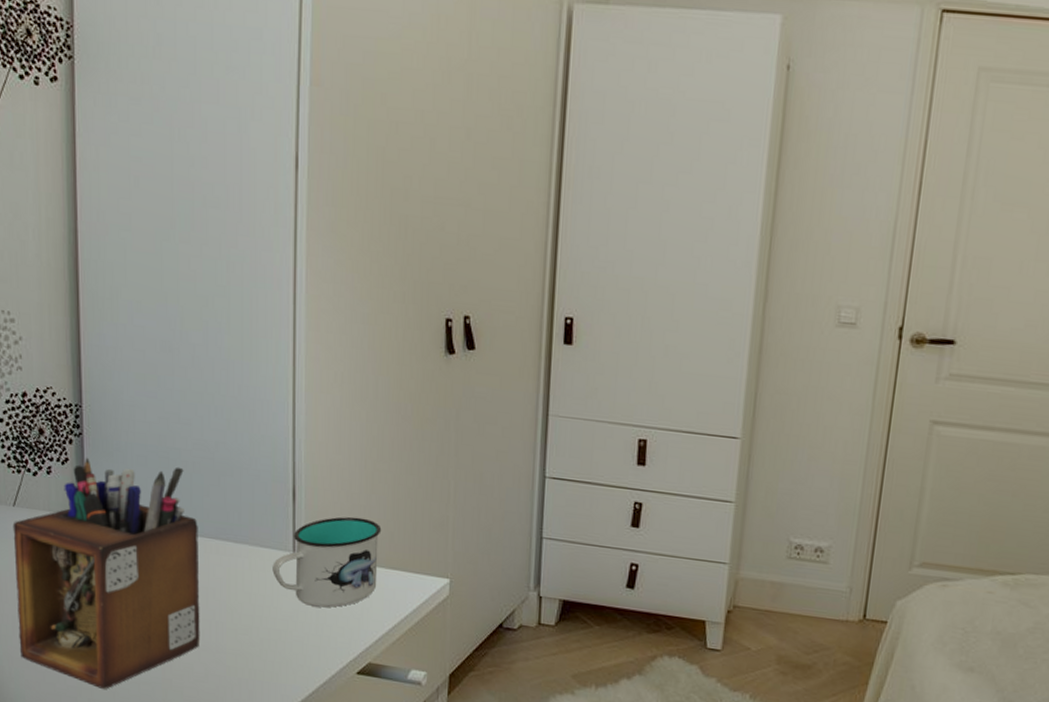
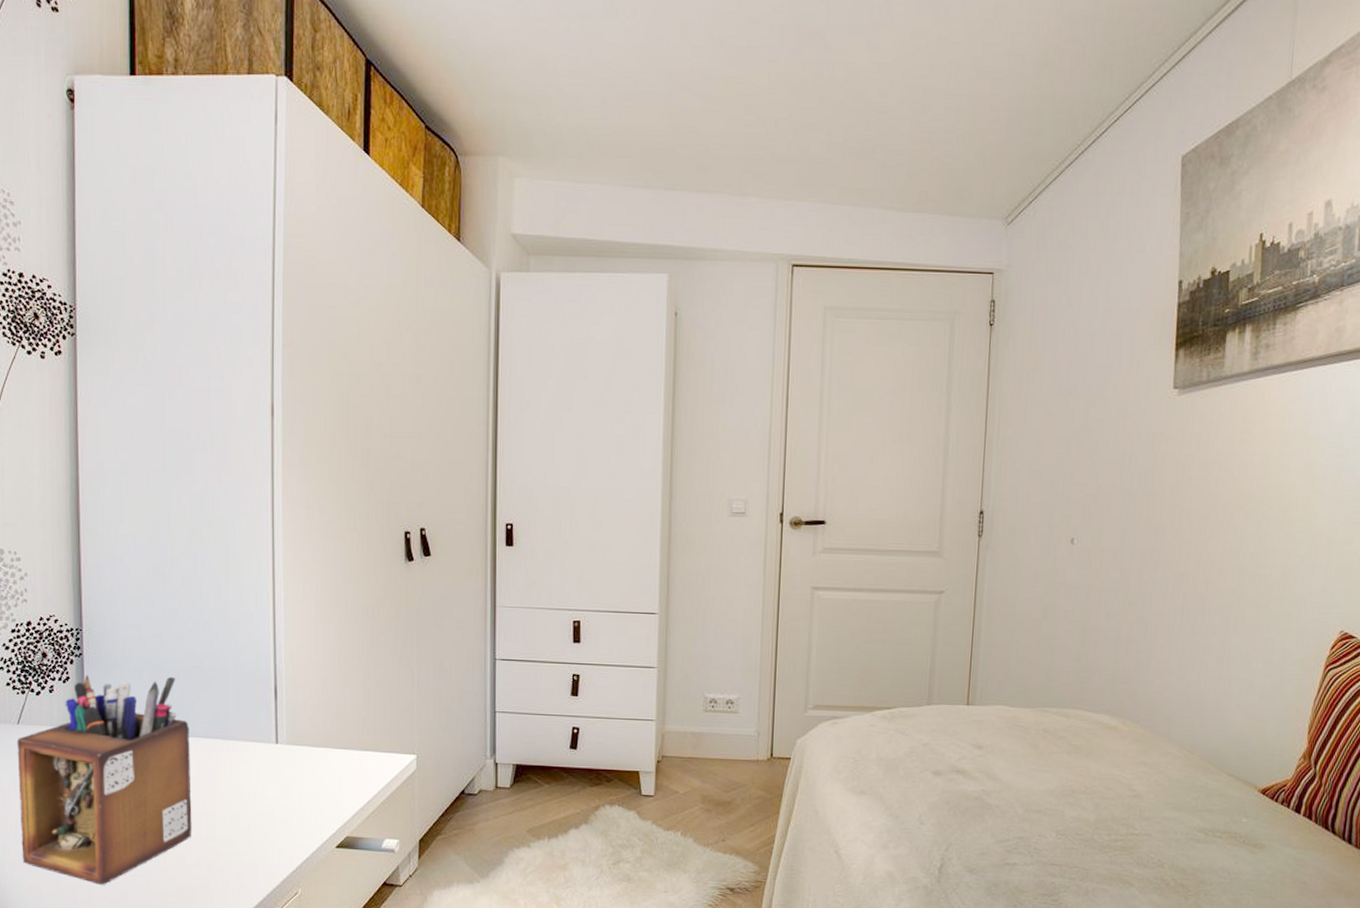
mug: present [272,516,382,608] -> none [257,707,355,791]

